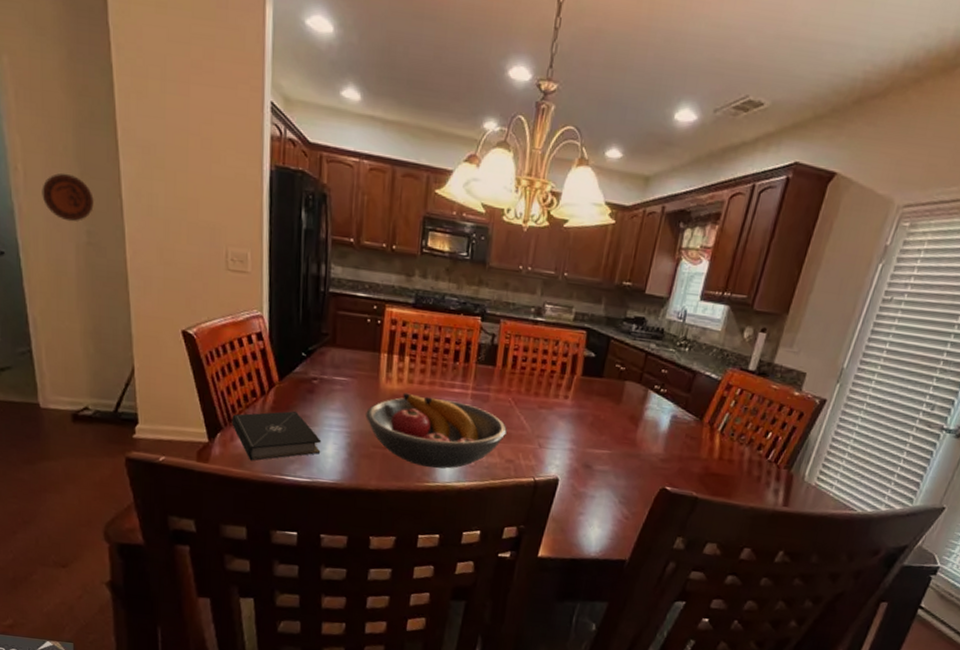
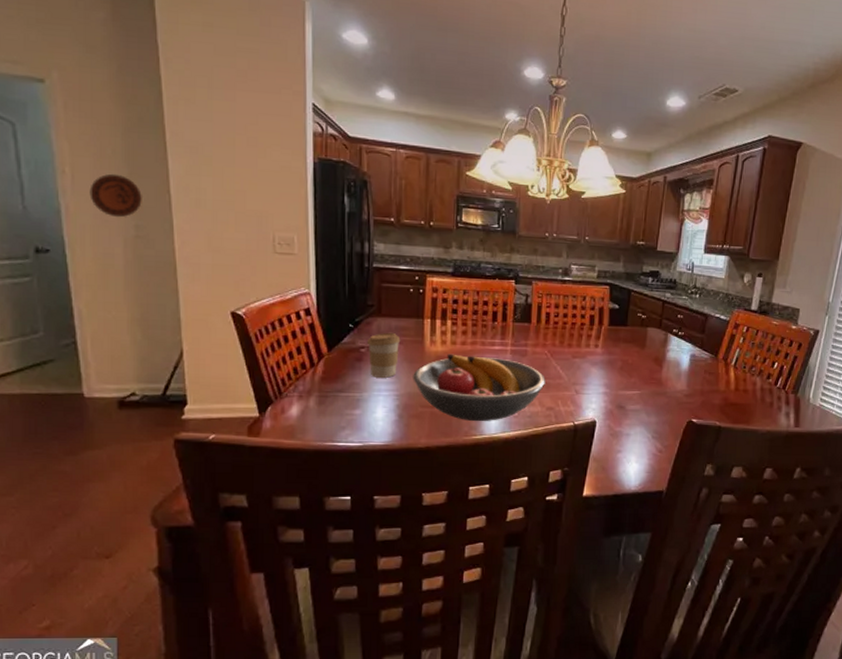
book: present [231,411,322,461] -> none [282,380,371,431]
coffee cup: none [319,364,355,413] -> present [366,332,401,378]

